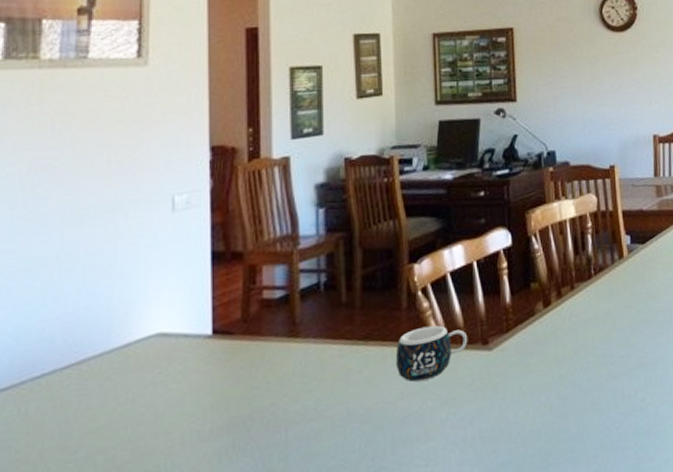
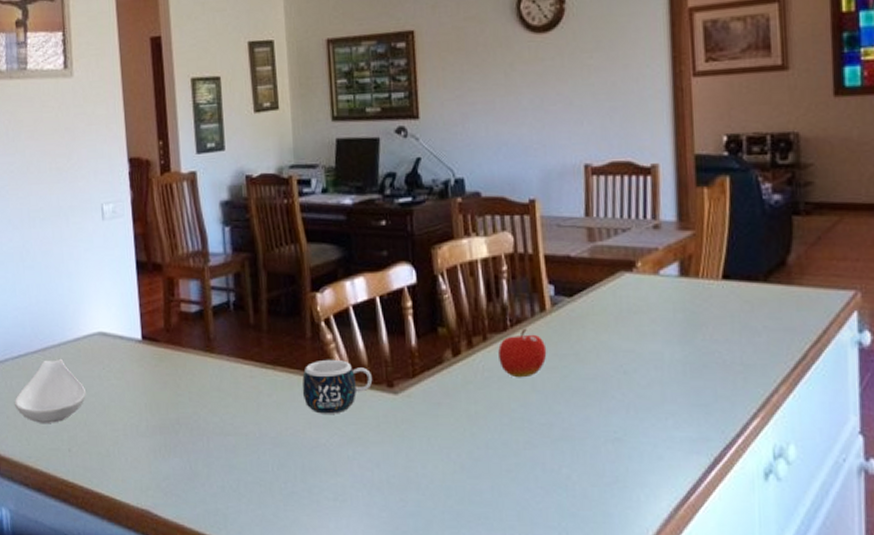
spoon rest: none [28,369,134,451] -> present [14,358,87,423]
fruit: none [584,274,625,319] -> present [498,328,547,378]

